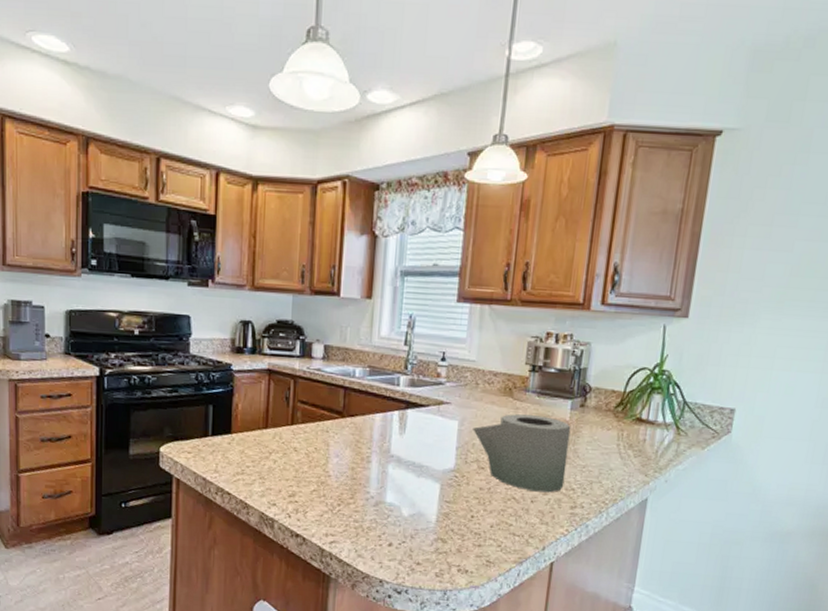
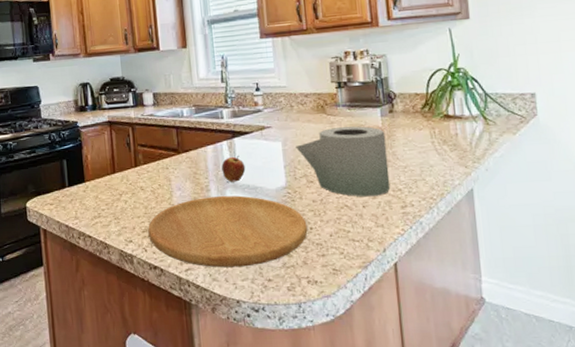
cutting board: none [295,468,469,547] -> present [148,195,308,268]
fruit: none [388,428,414,457] -> present [221,155,246,182]

